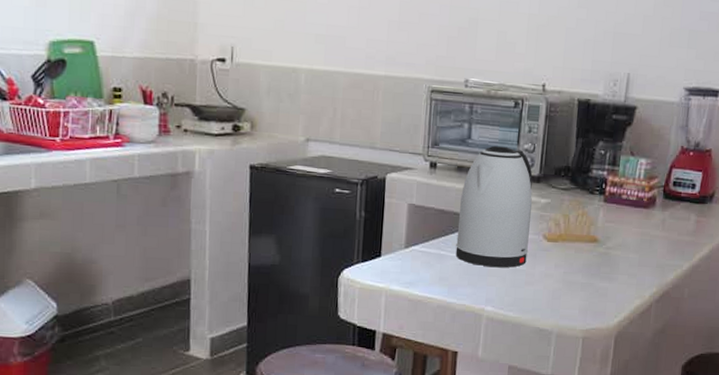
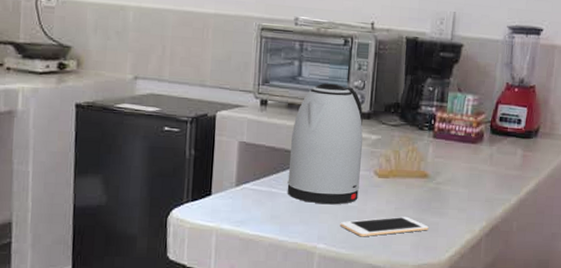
cell phone: none [508,280,597,301] -> present [340,216,429,237]

